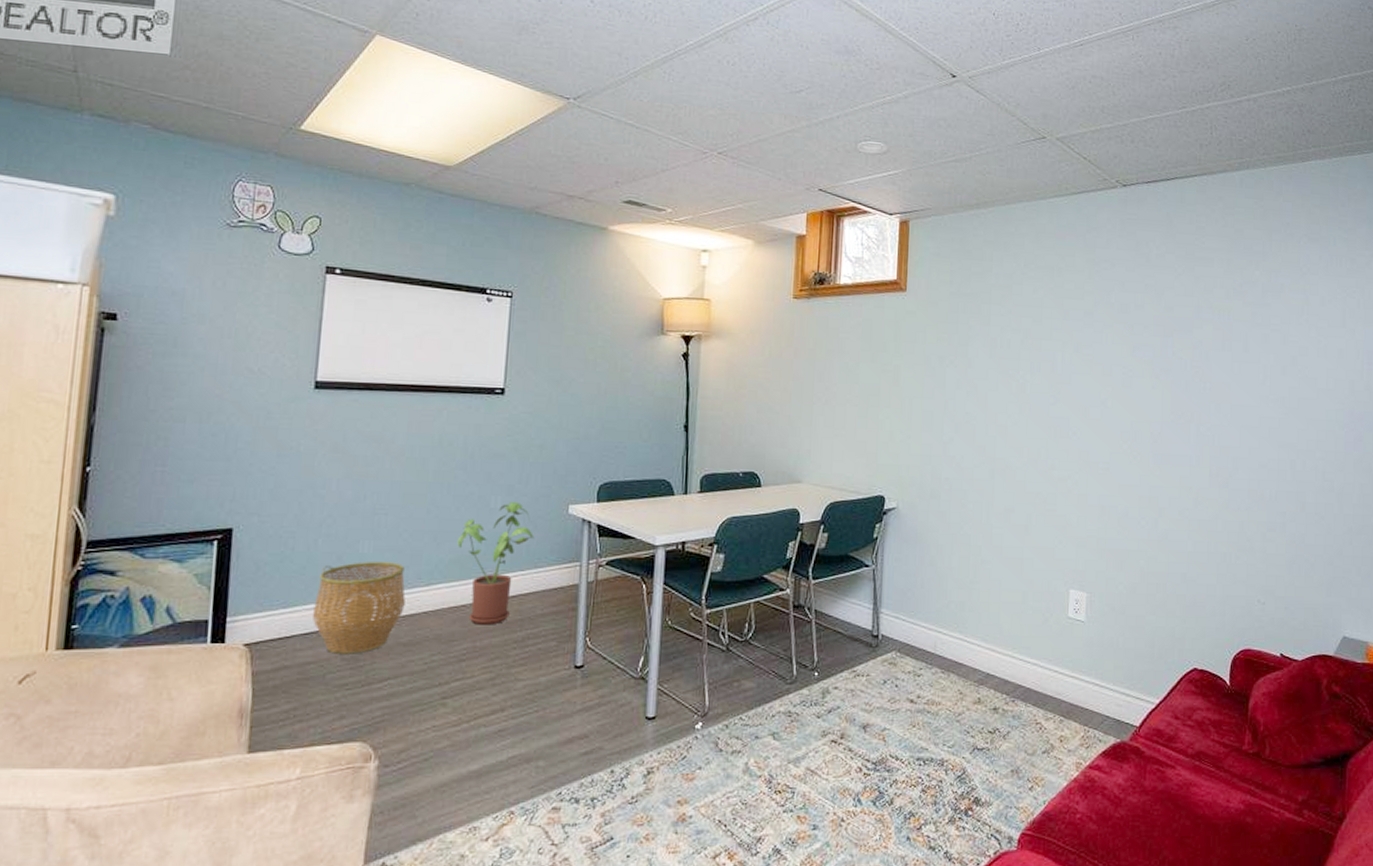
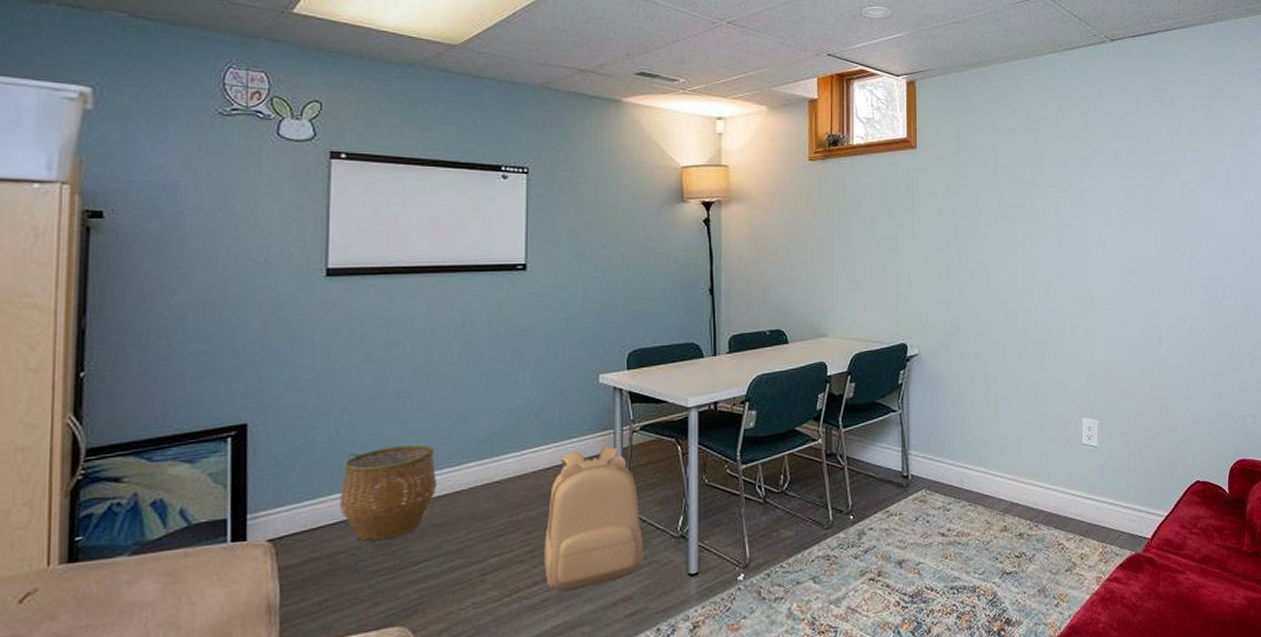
house plant: present [457,501,535,625] -> none [487,375,566,500]
backpack: none [503,578,603,723] -> present [544,446,644,592]

